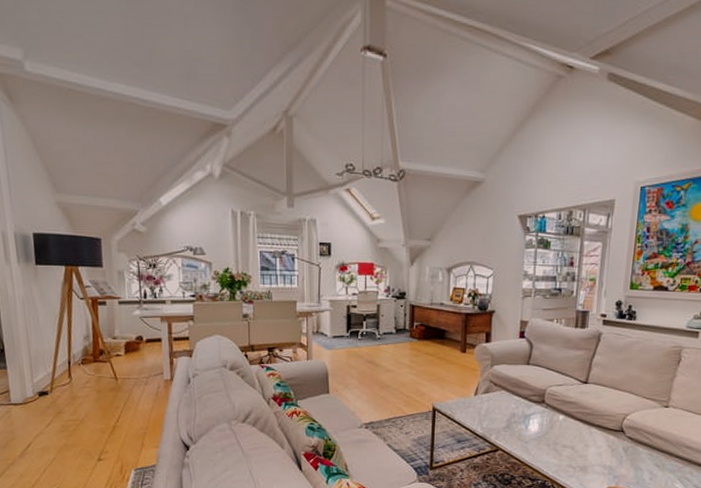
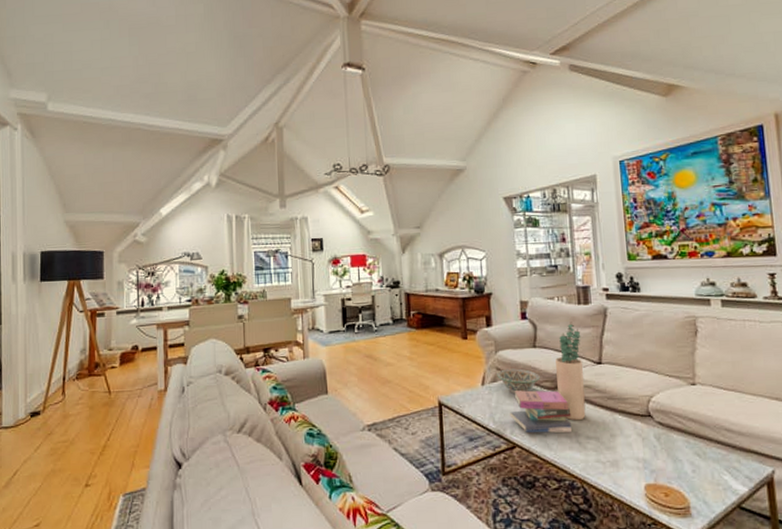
decorative bowl: none [488,382,529,404] -> present [496,368,540,394]
books: none [497,402,553,441] -> present [510,390,573,433]
vase: none [543,343,573,432] -> present [556,322,586,421]

